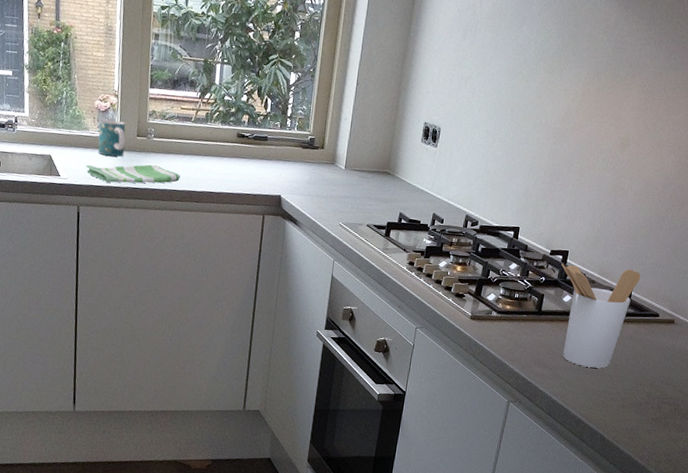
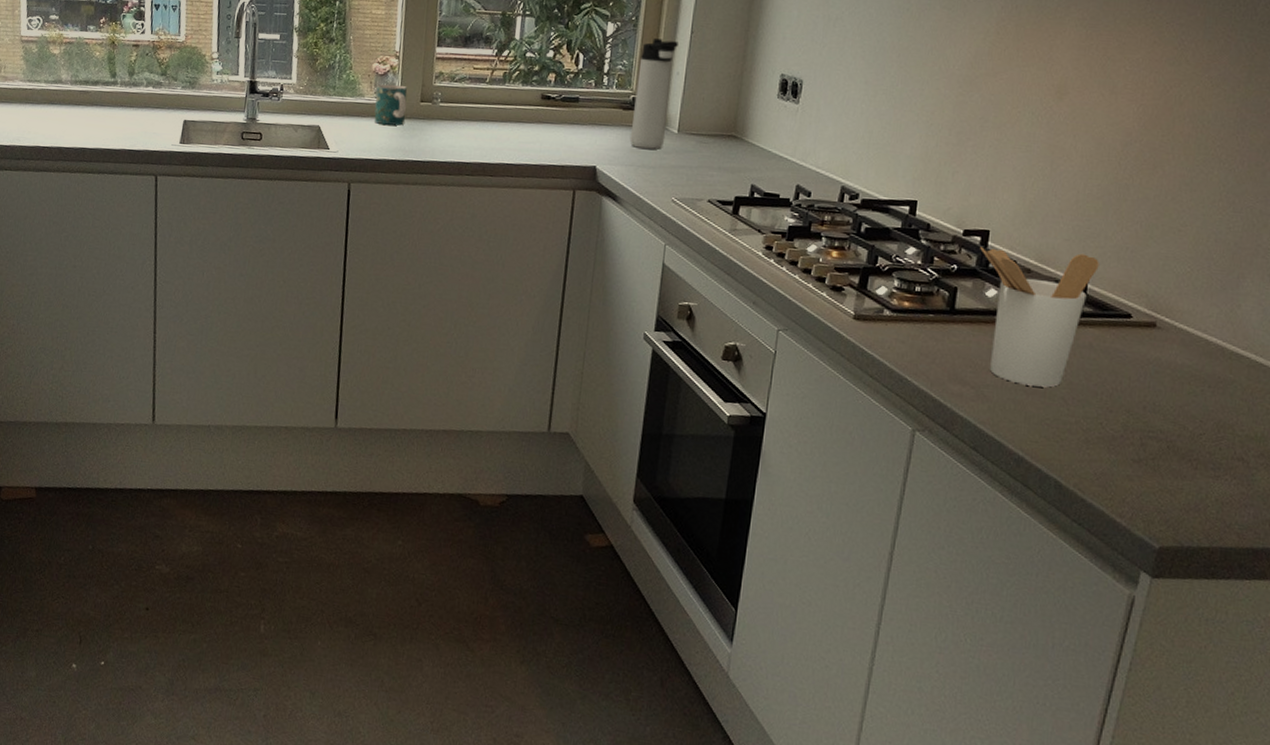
dish towel: present [86,164,180,184] -> none [360,133,472,156]
thermos bottle: none [307,88,347,182] -> present [629,38,678,149]

